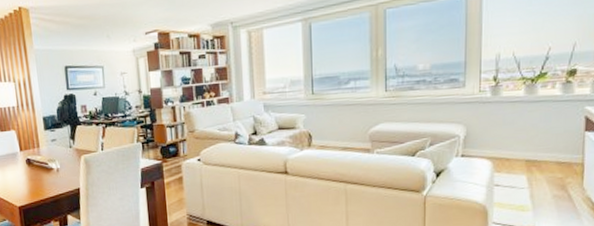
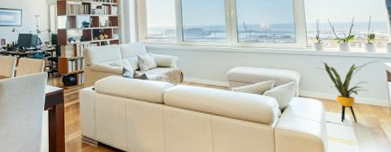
house plant: none [489,105,579,186] -> present [316,61,380,124]

